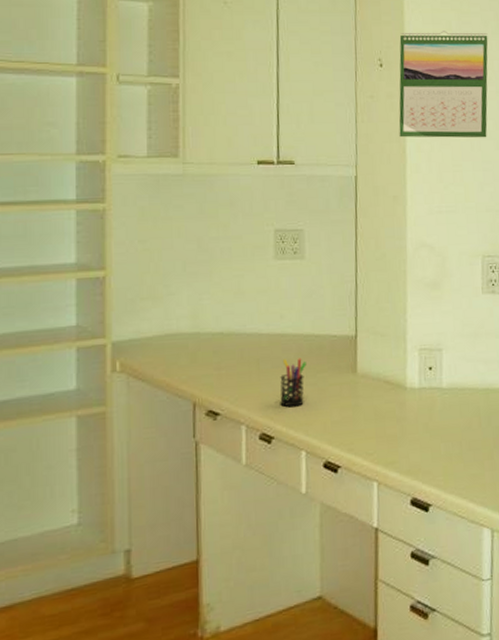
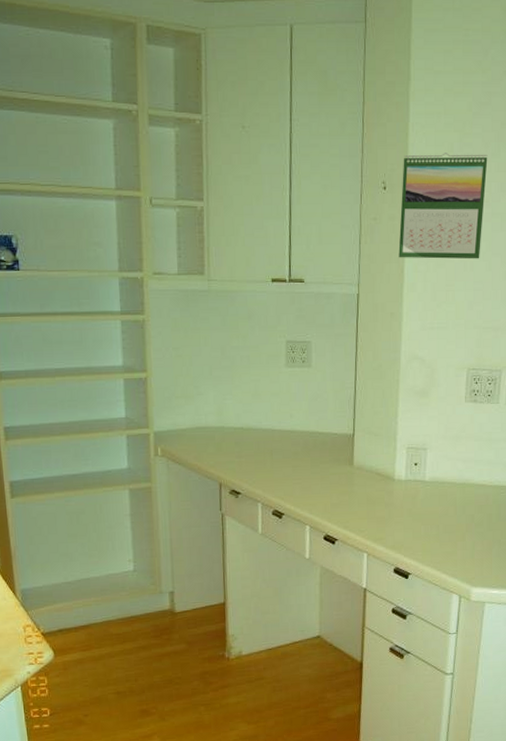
pen holder: present [280,358,306,407] -> none [289,451,311,491]

